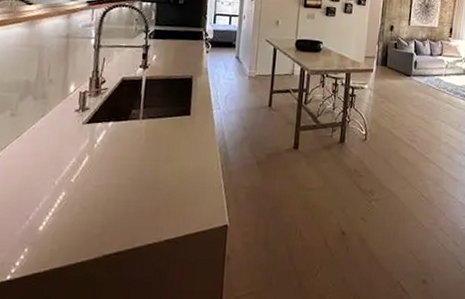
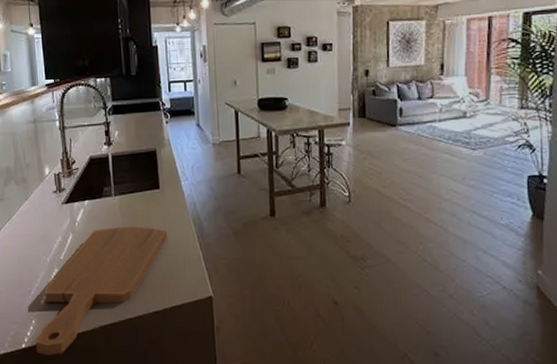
cutting board: none [23,150,191,289] -> present [36,226,167,356]

